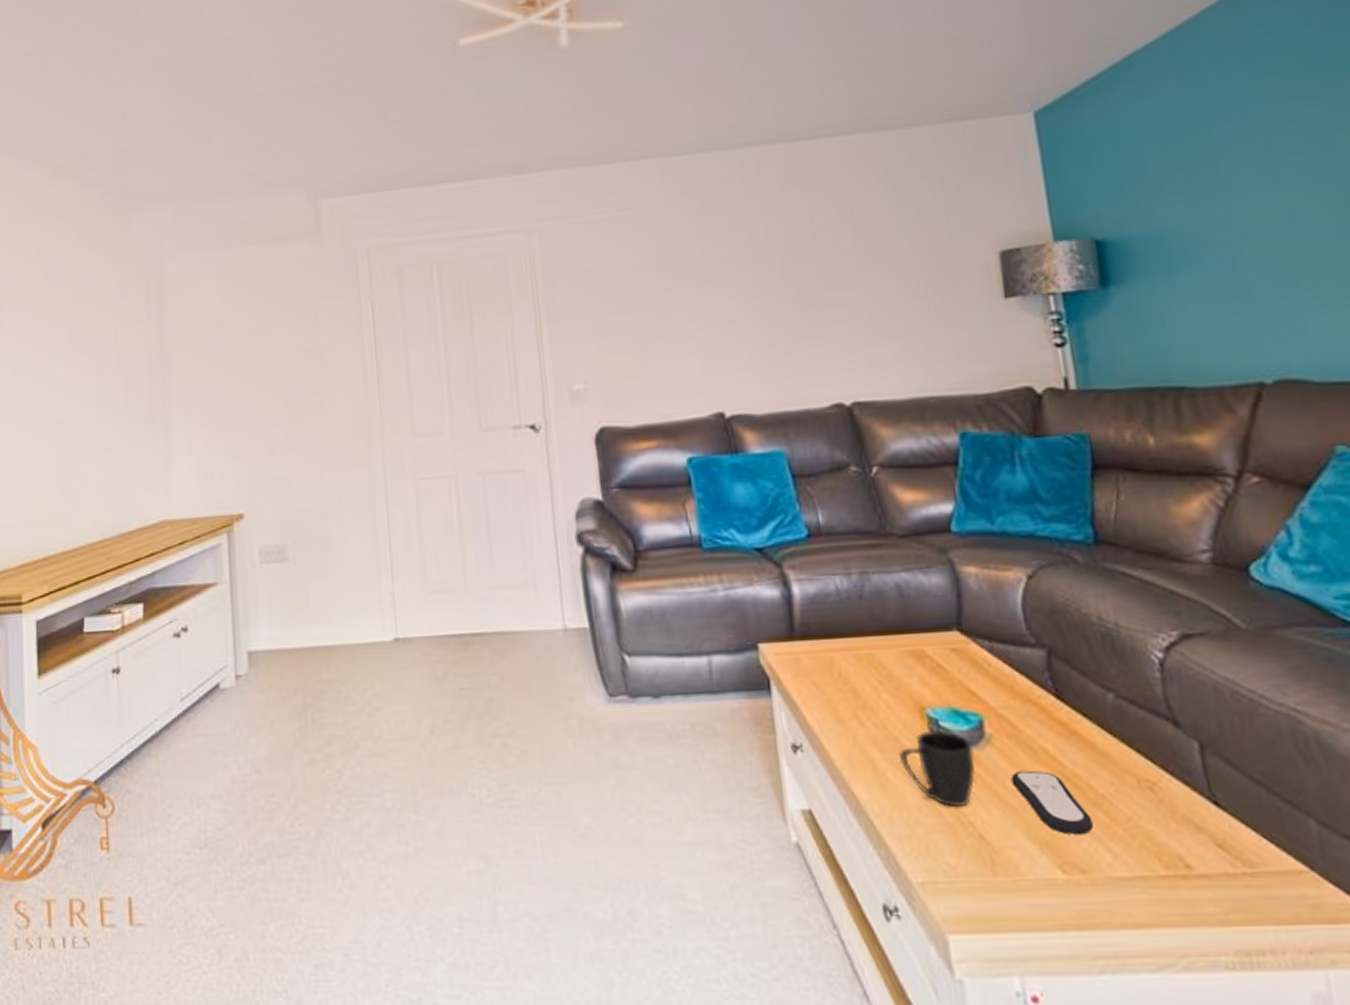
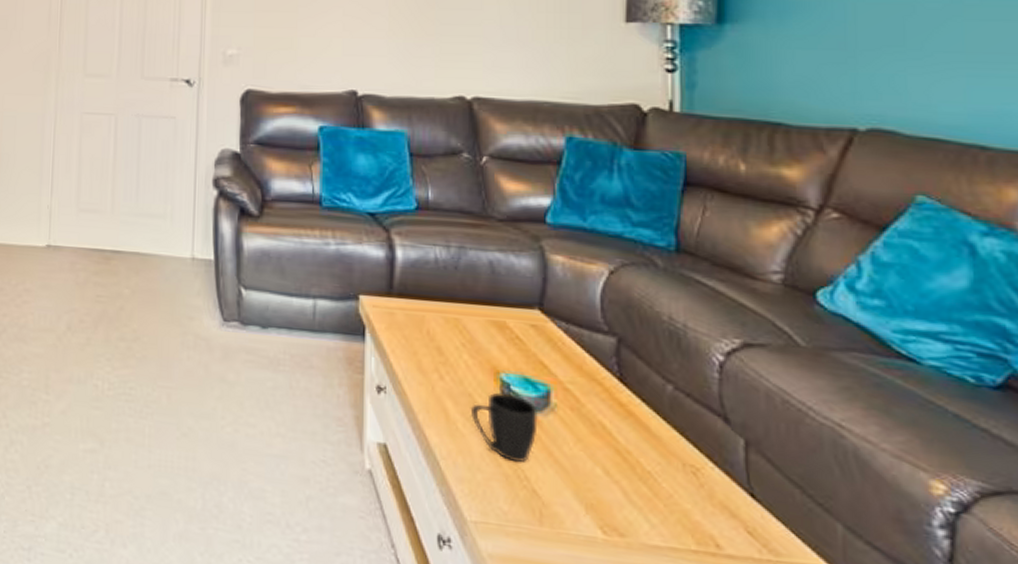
remote control: present [1011,770,1093,836] -> none [568,439,636,504]

